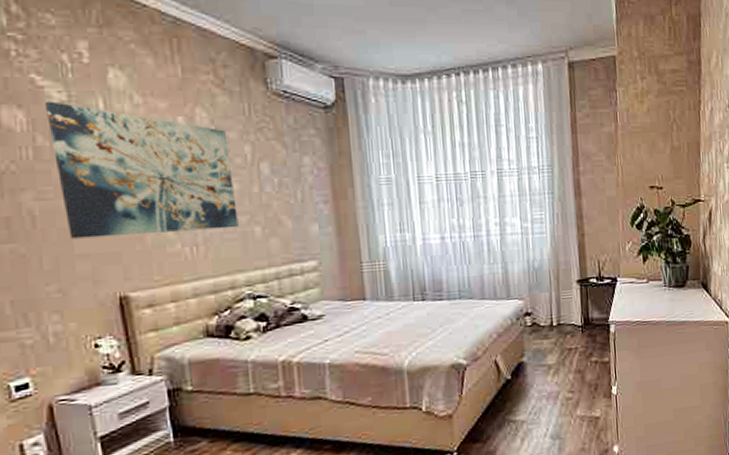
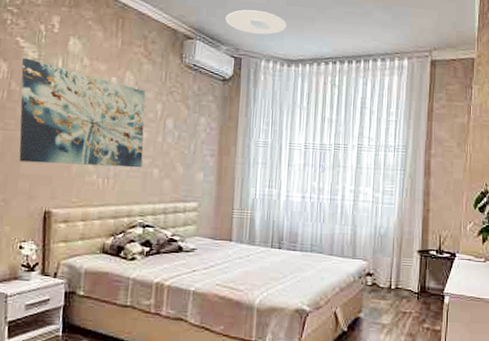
ceiling light: none [315,14,393,46] -> present [226,9,286,35]

